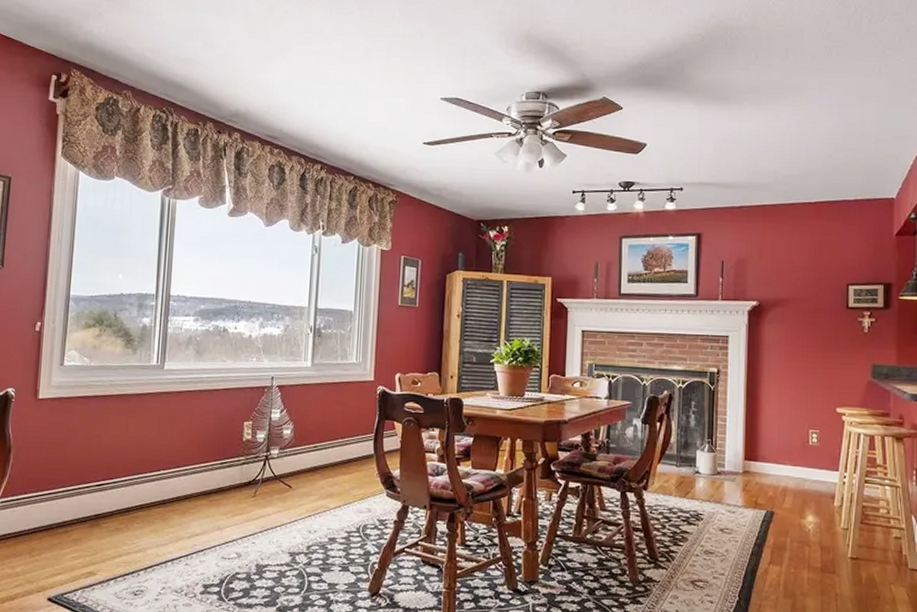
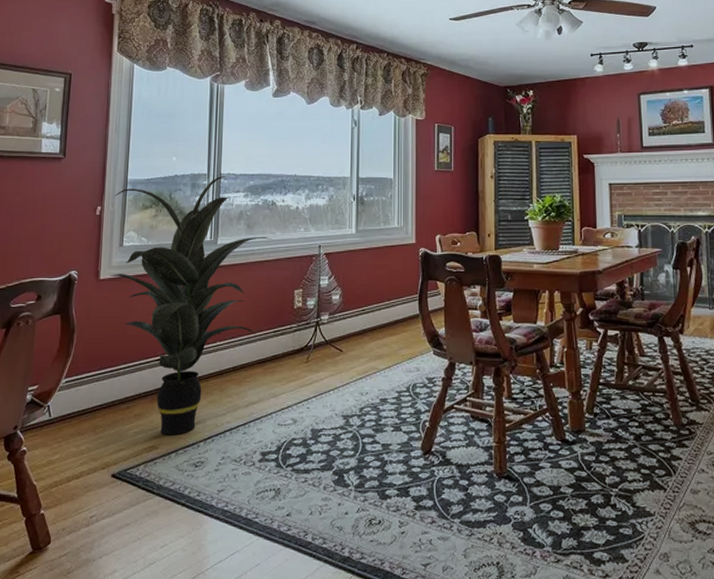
indoor plant: none [49,298,222,563] -> present [110,176,272,436]

